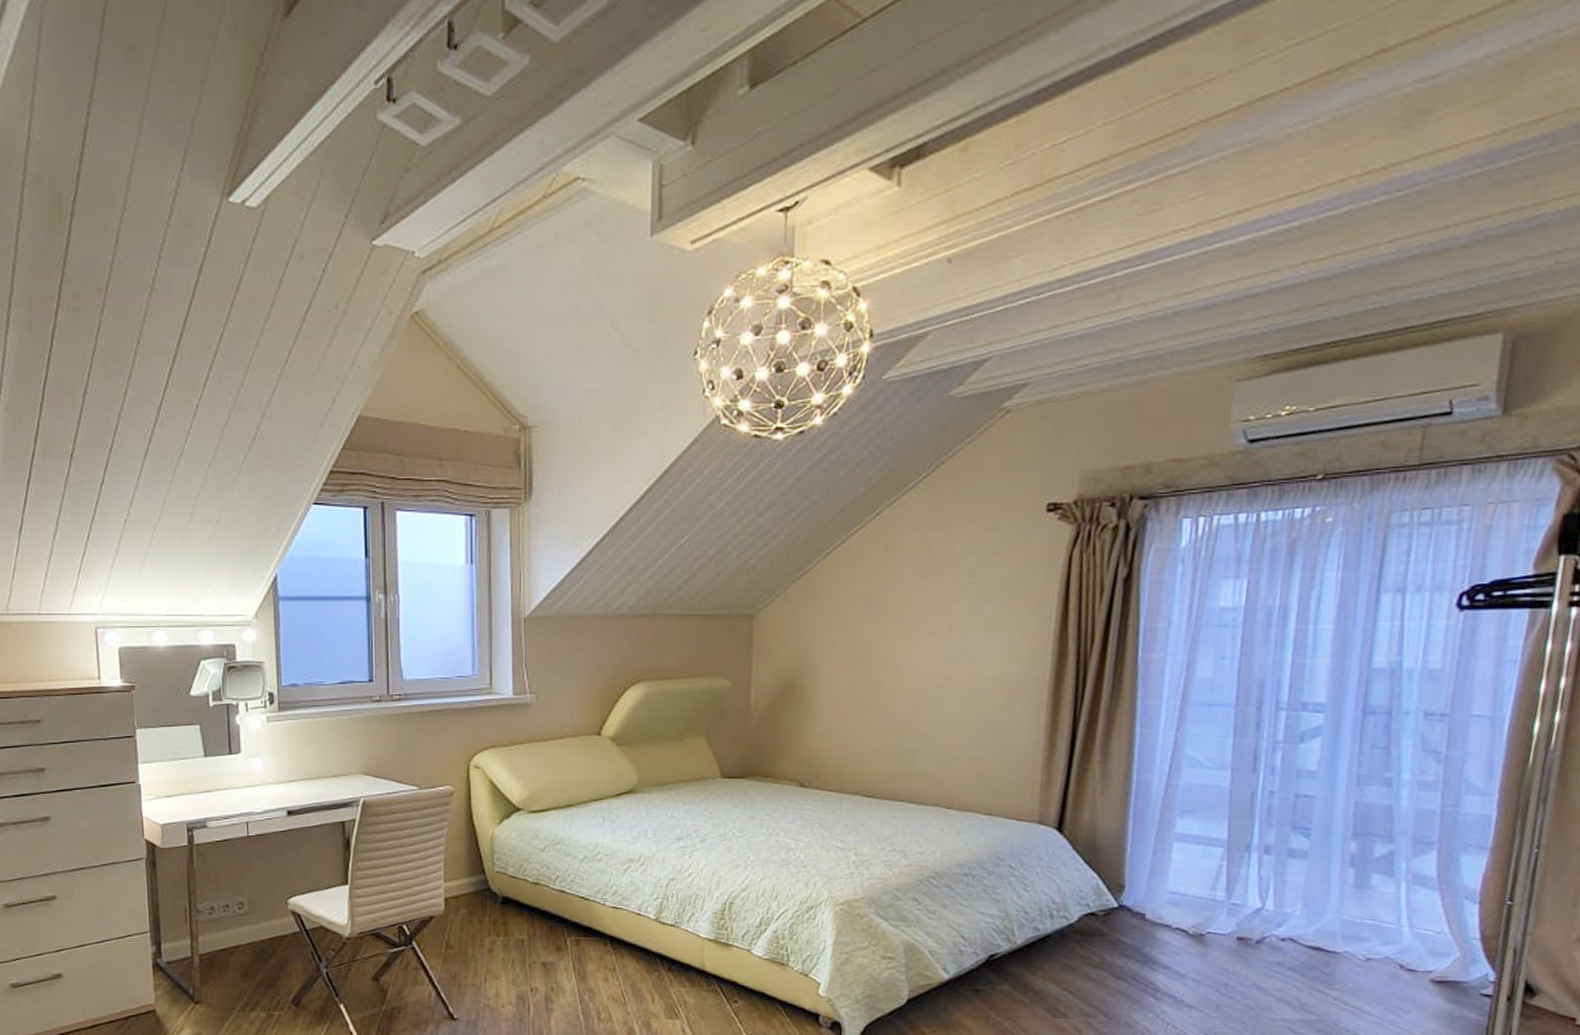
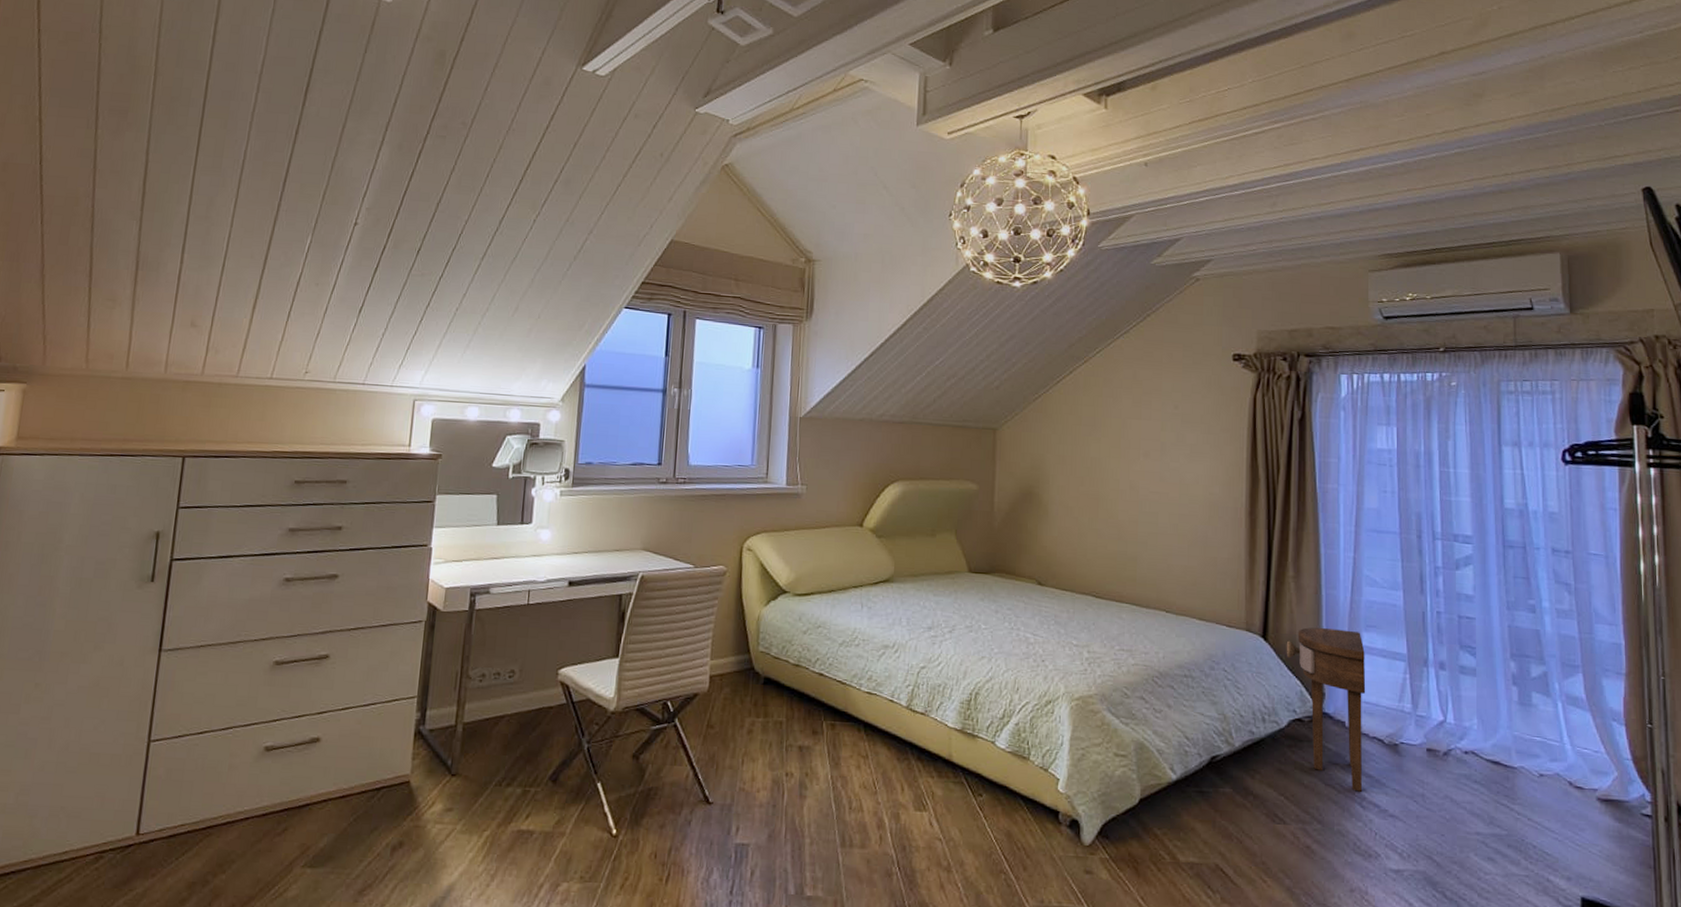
side table: none [1083,816,1177,984] -> present [1286,627,1366,792]

